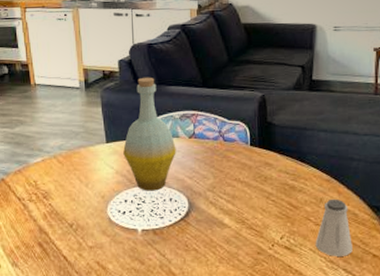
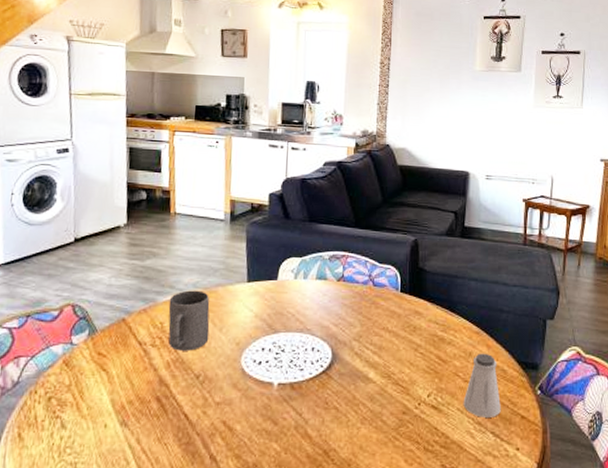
mug: none [39,152,77,204] -> present [168,290,210,351]
bottle: present [123,77,176,191] -> none [265,213,323,339]

